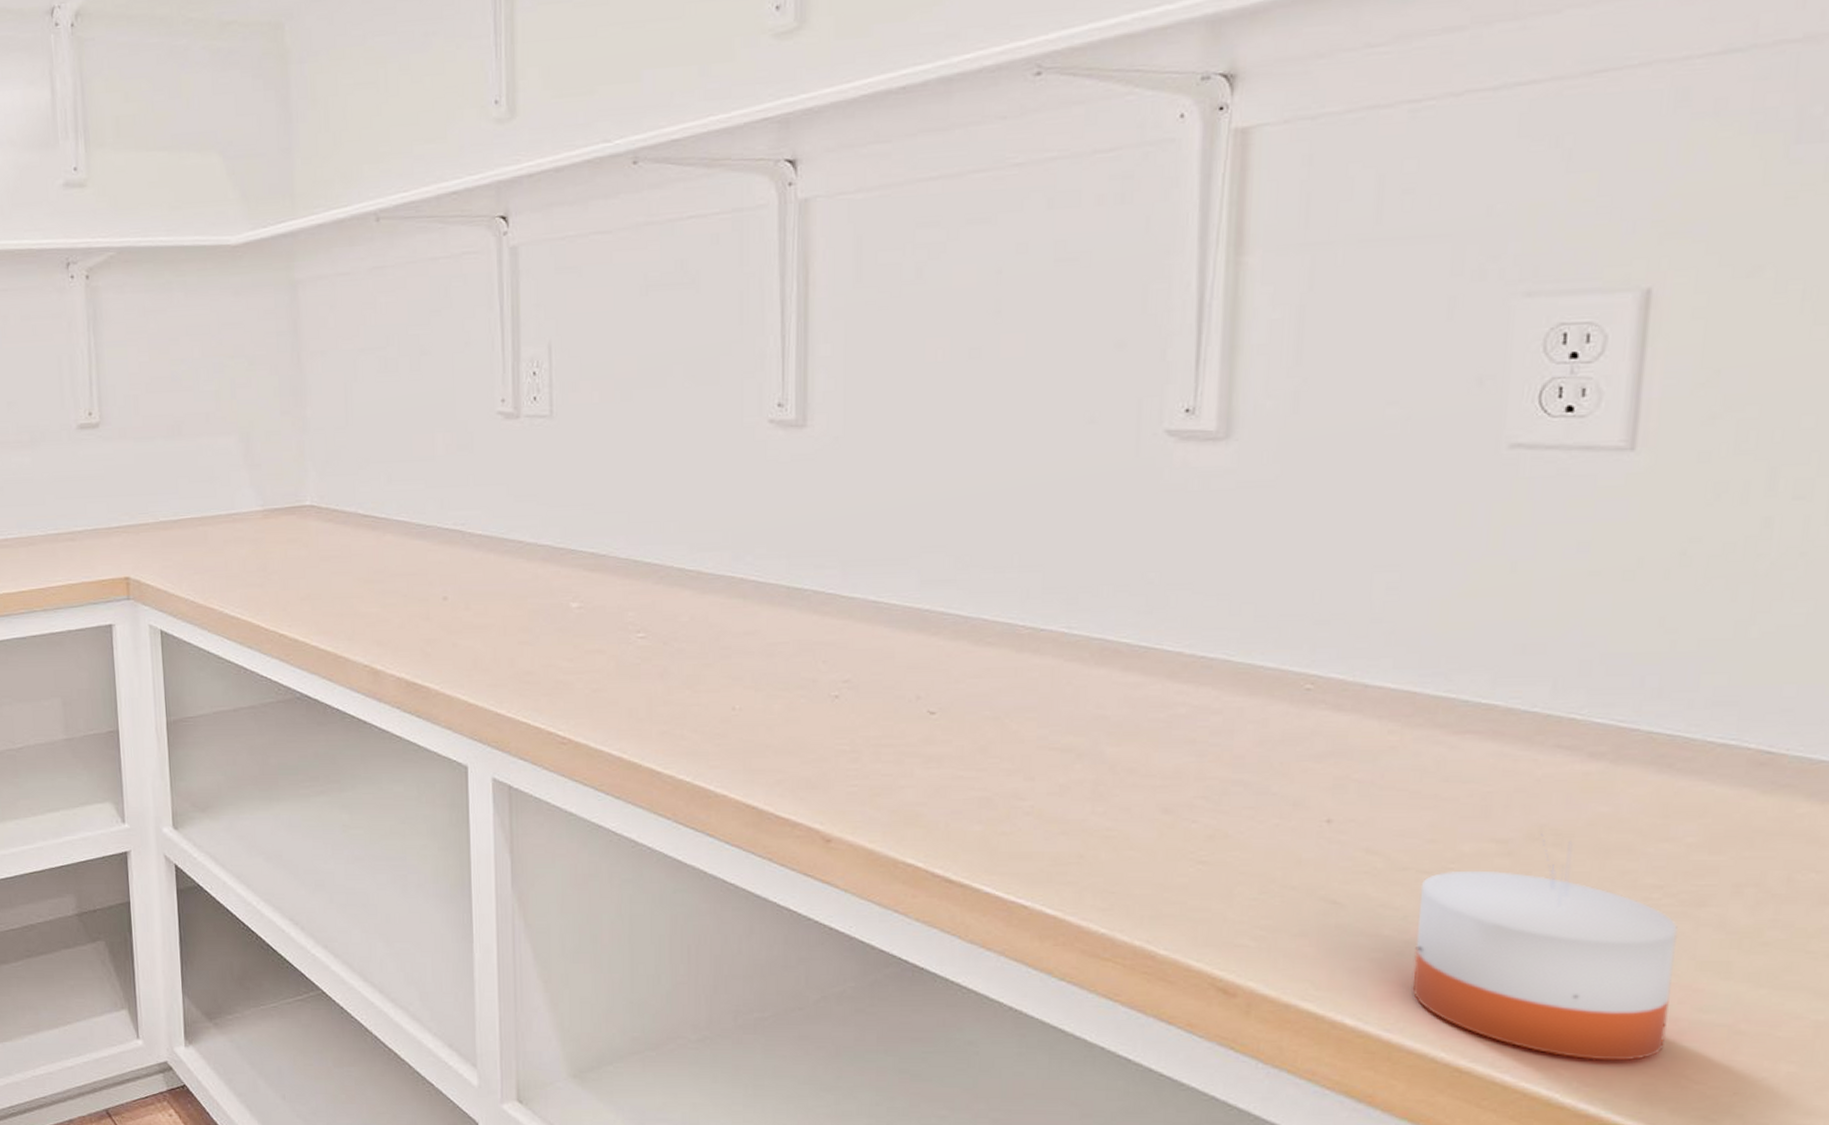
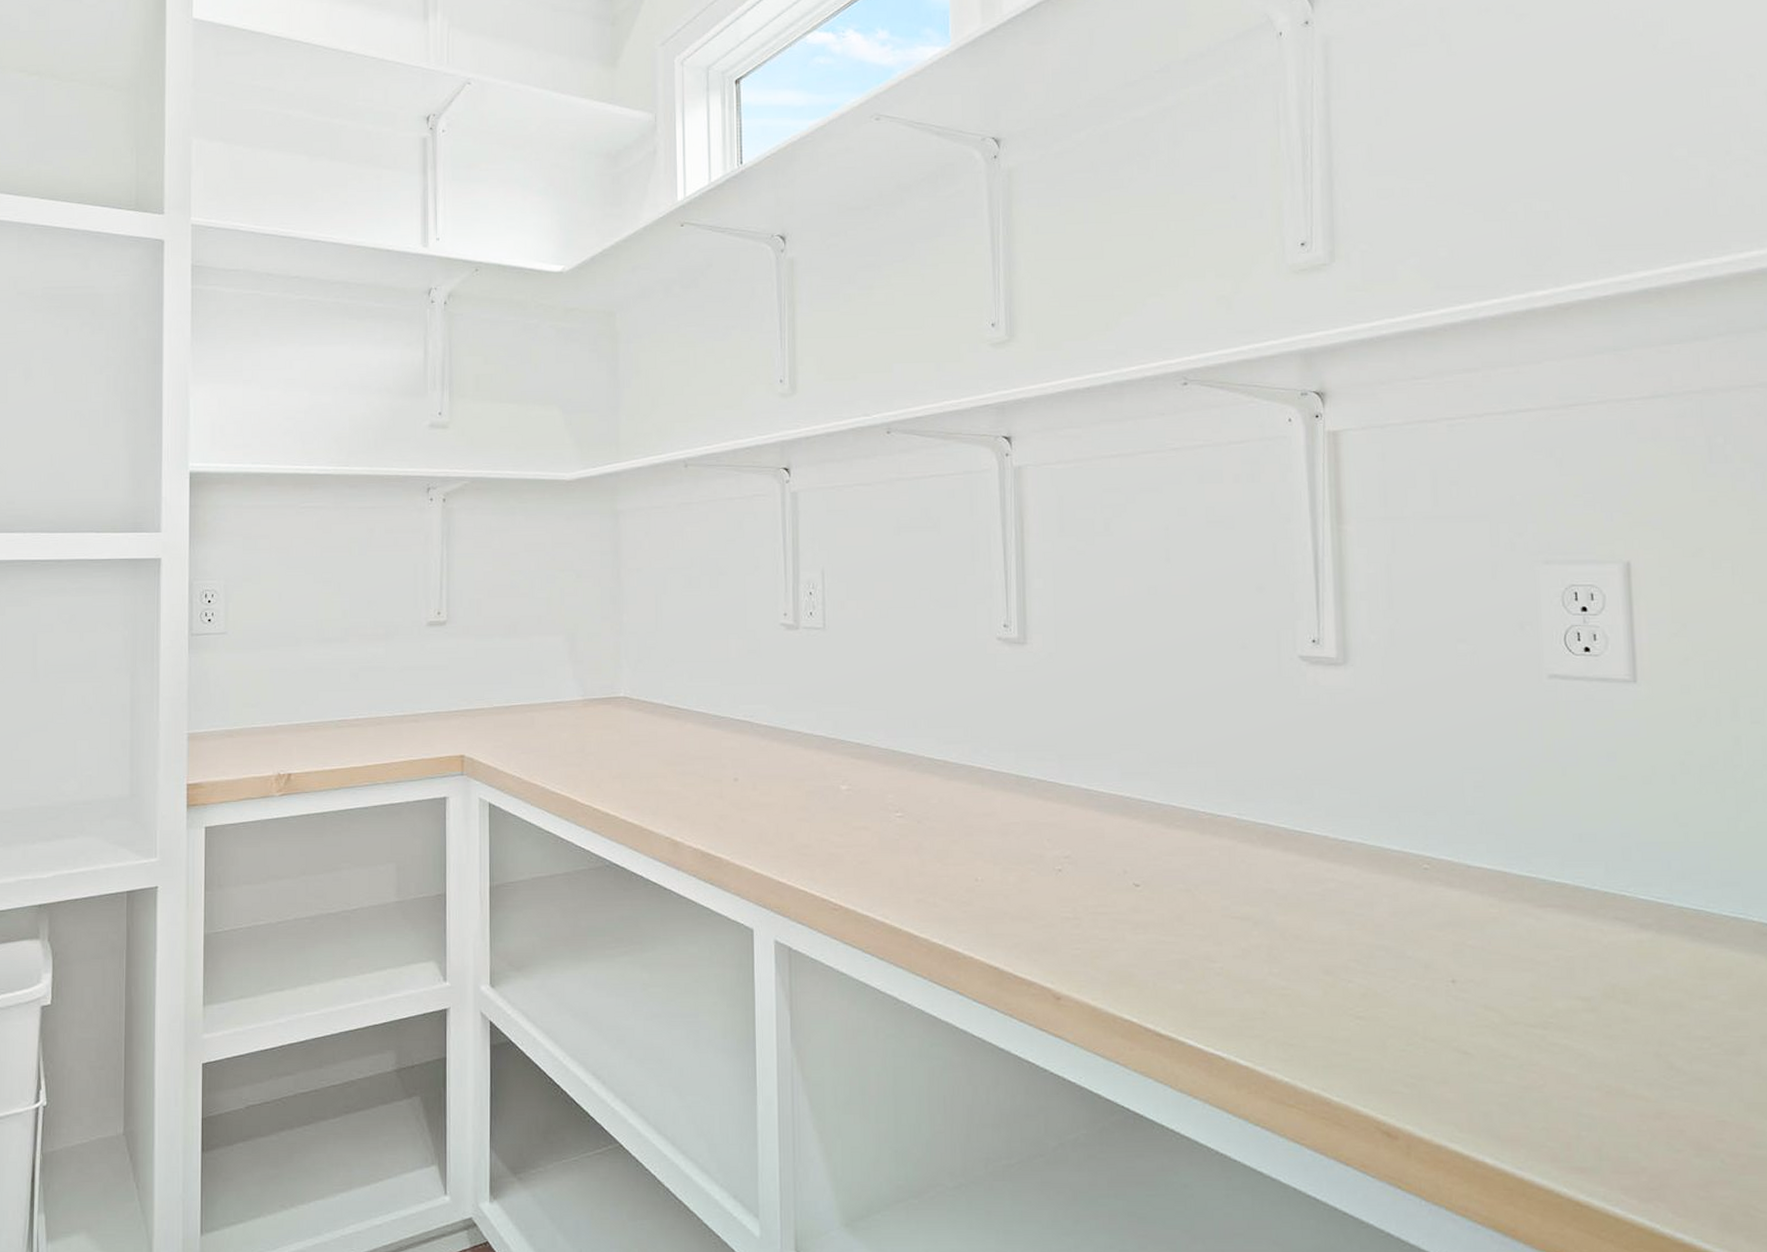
candle: present [1412,834,1678,1061] -> none [1529,992,1732,1193]

